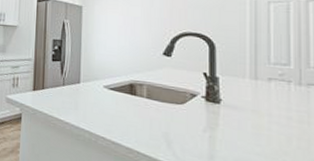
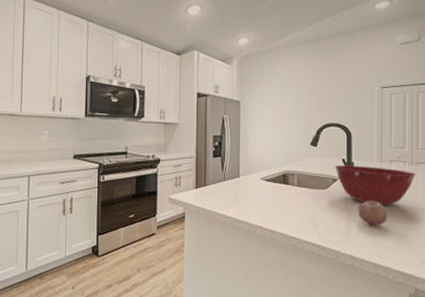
mixing bowl: none [193,78,305,131] -> present [334,165,415,205]
fruit: none [224,123,267,154] -> present [358,201,388,226]

